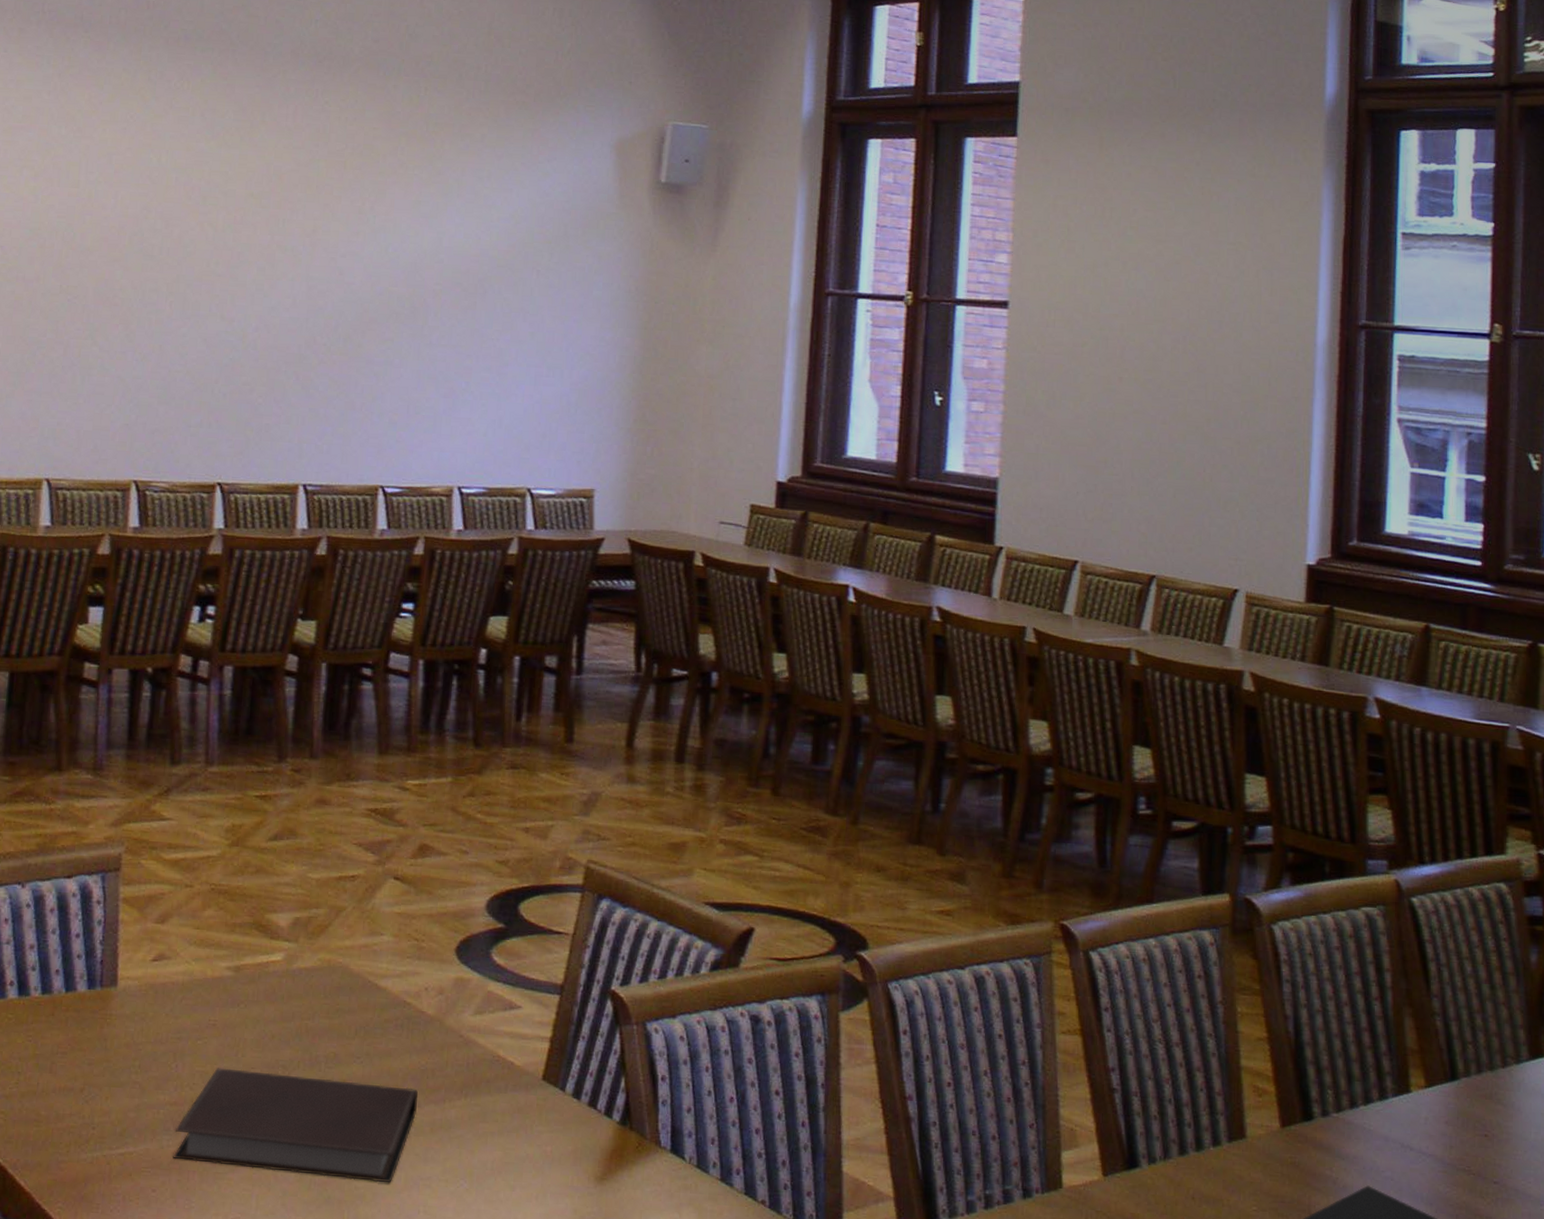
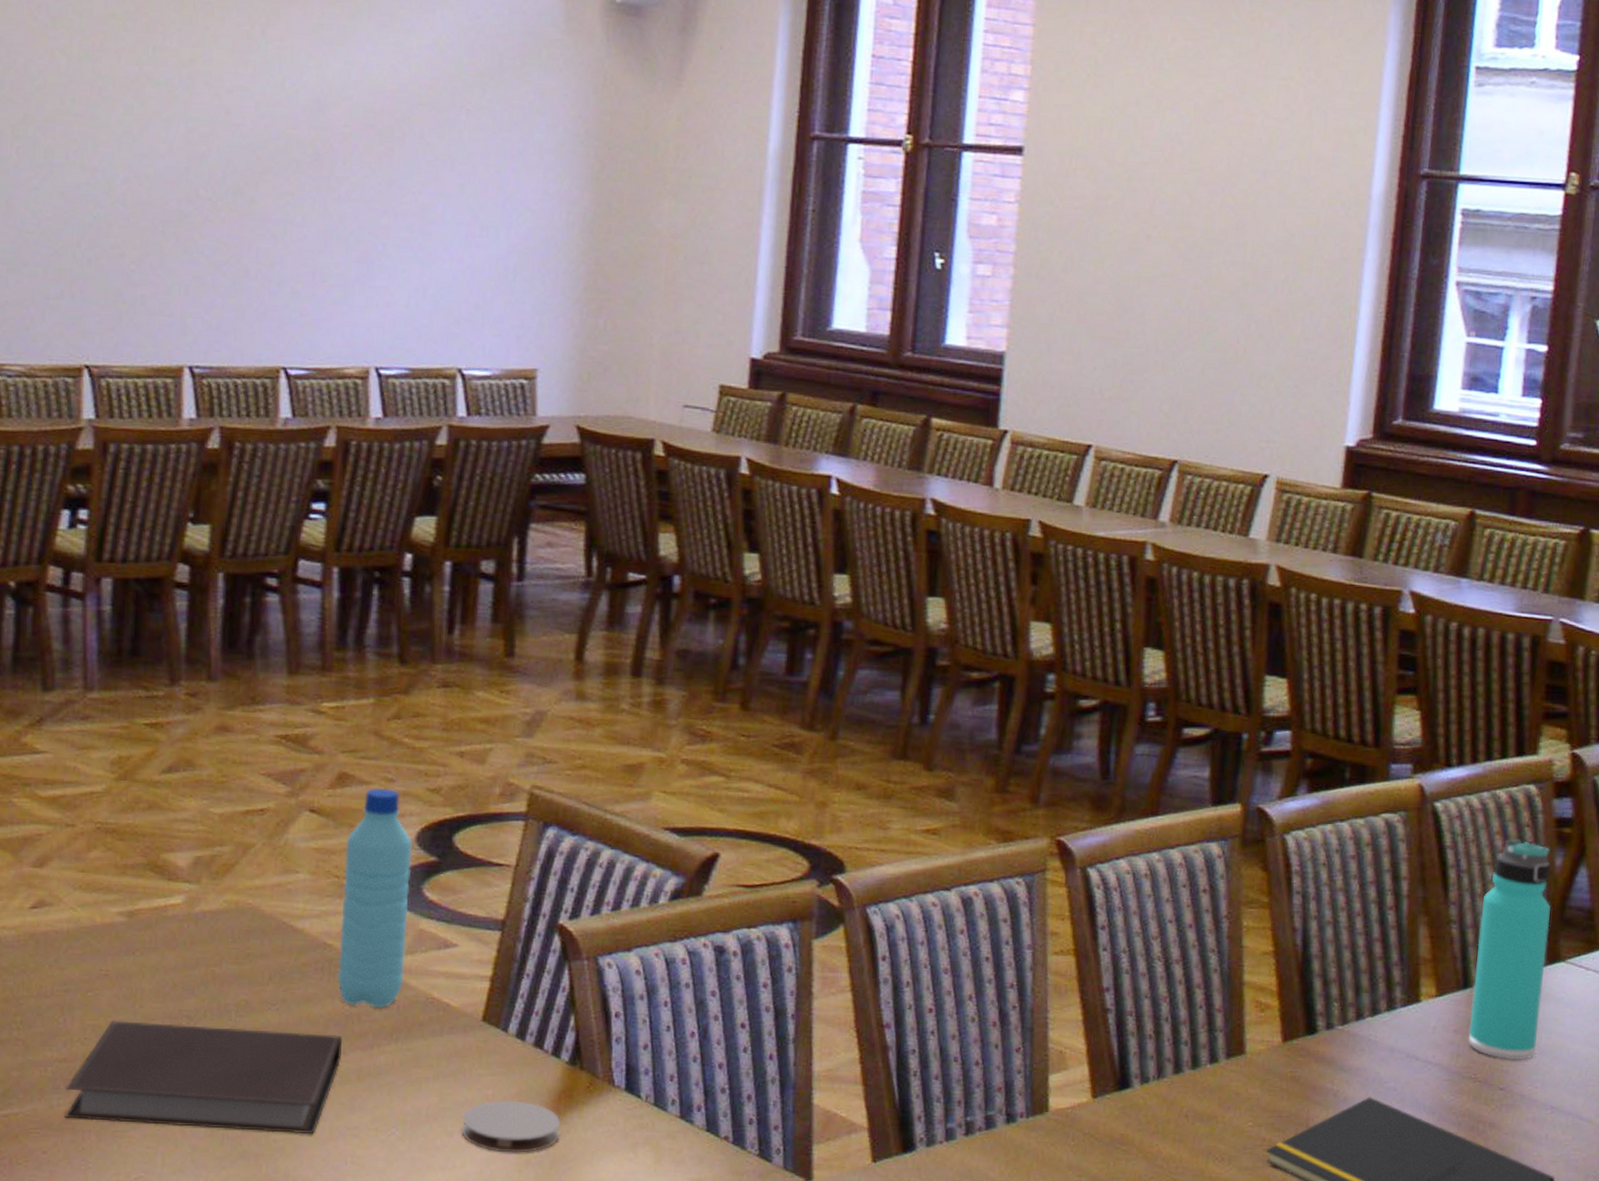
water bottle: none [415,859,482,1064] -> present [337,788,412,1008]
coaster: none [522,1157,612,1210] -> present [461,1100,561,1153]
thermos bottle: none [1459,934,1530,1154] -> present [1468,838,1551,1060]

